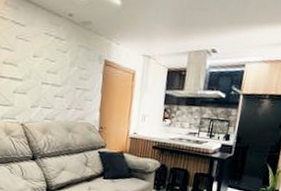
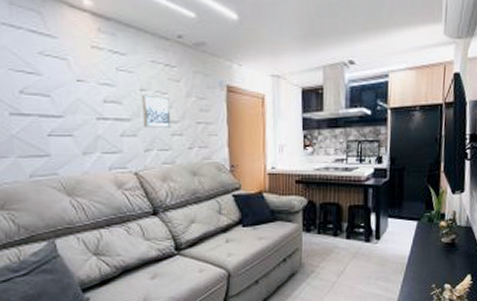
wall art: none [32,60,56,90] -> present [142,94,171,128]

